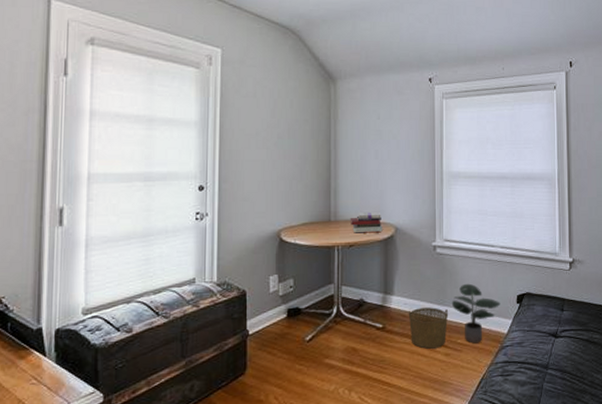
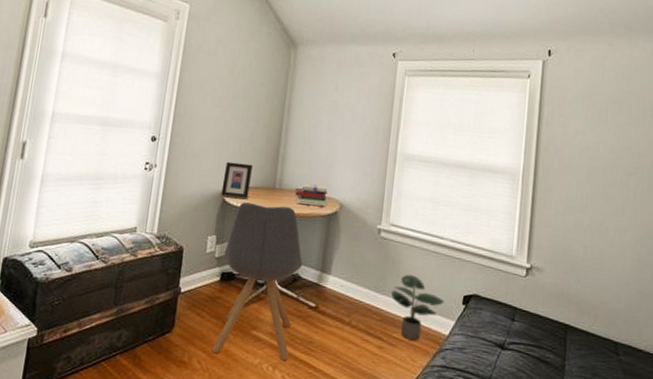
picture frame: none [277,201,306,235] -> present [221,161,253,199]
chair: none [287,237,366,388] -> present [211,202,303,360]
basket: present [408,307,449,349] -> none [343,292,387,339]

